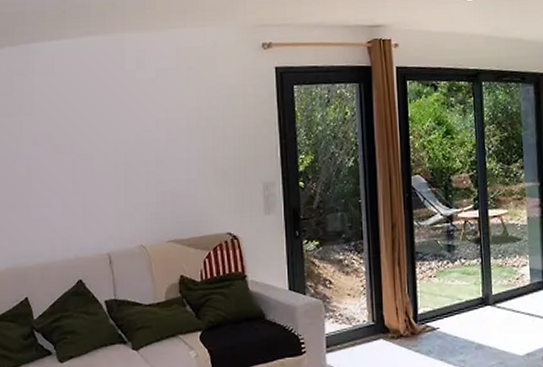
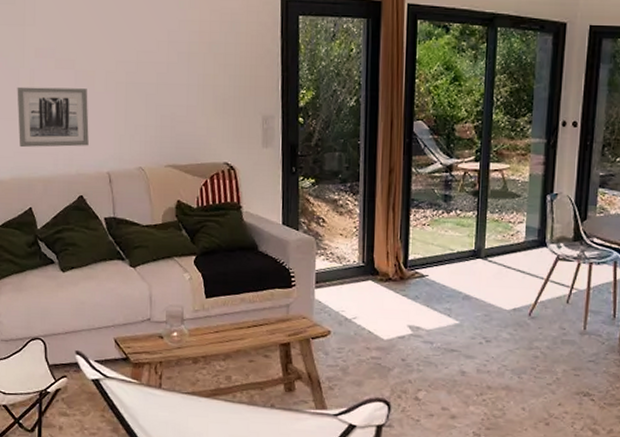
wall art: none [13,171,88,236] -> present [17,86,89,148]

